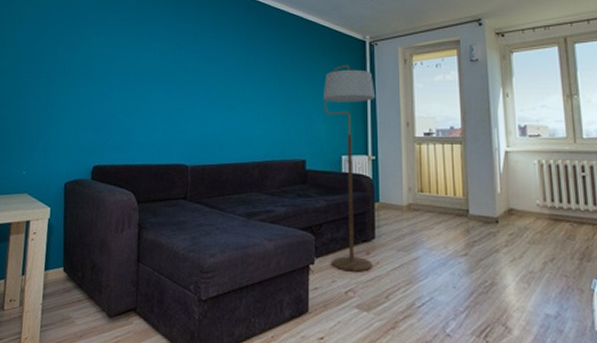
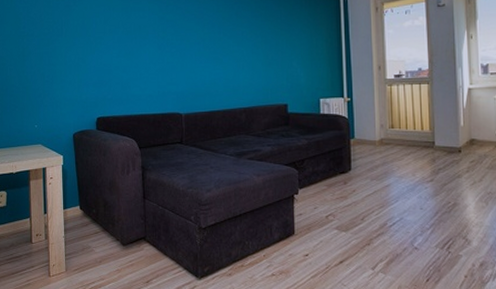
floor lamp: present [324,65,376,272] -> none [302,15,350,199]

